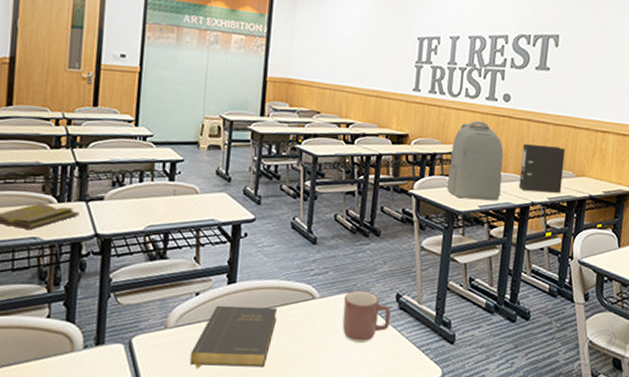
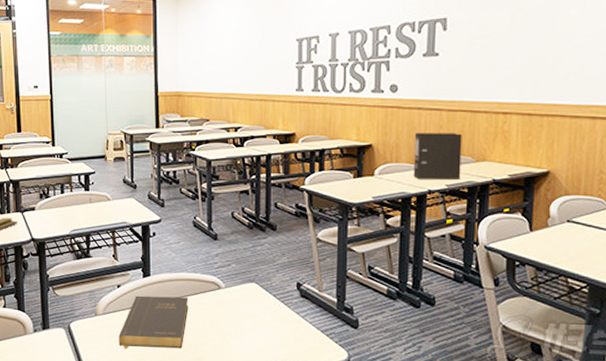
mug: present [342,291,391,343] -> none [248,281,292,327]
backpack: present [446,120,504,200] -> none [337,113,395,190]

